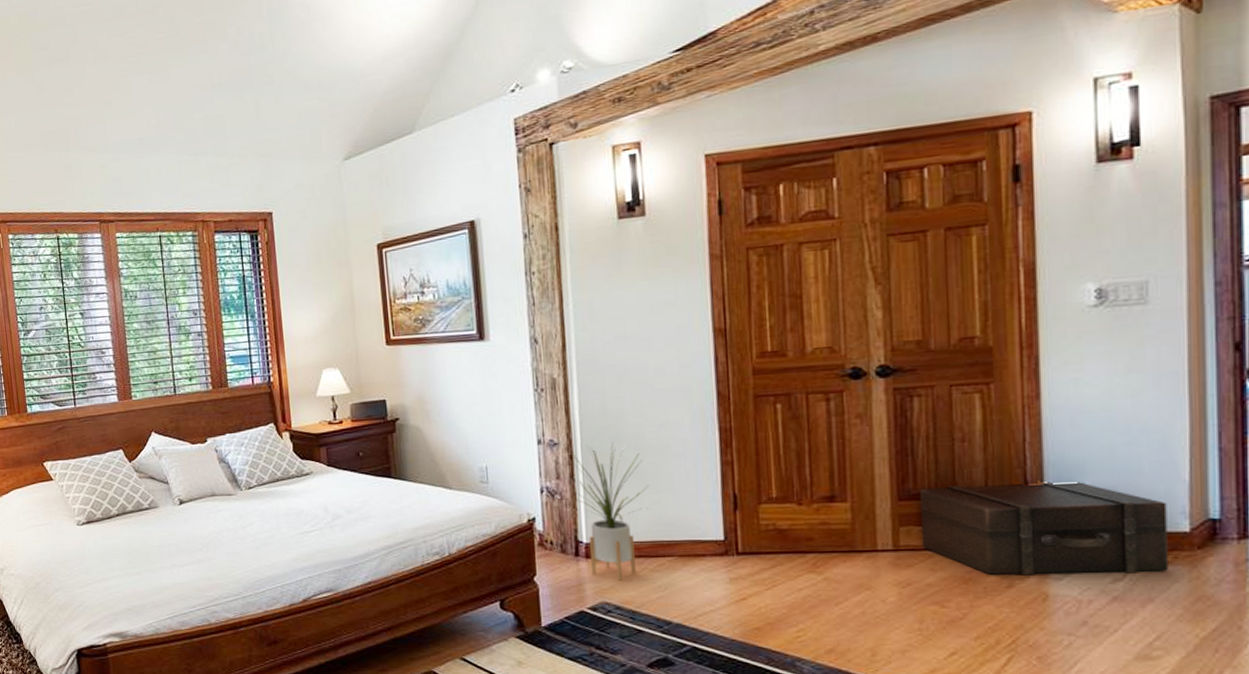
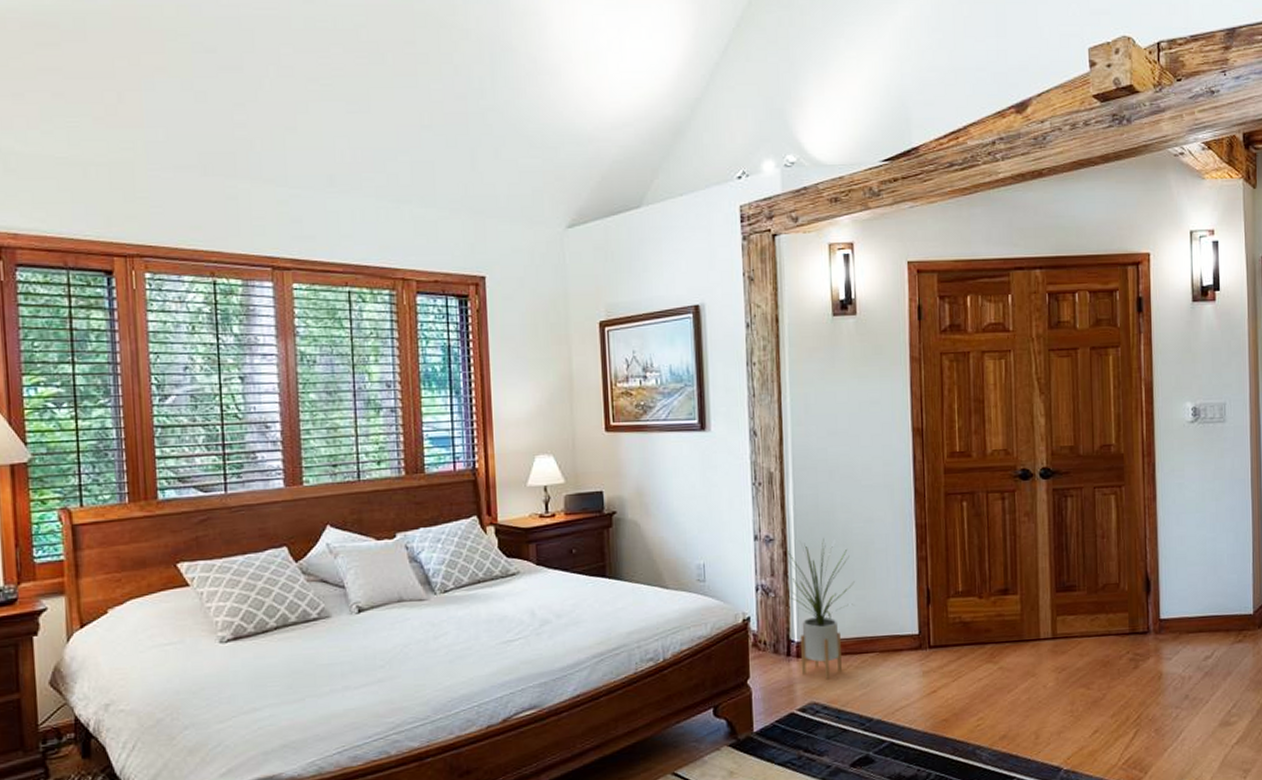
suitcase: present [919,482,1168,576] -> none [1071,573,1240,658]

